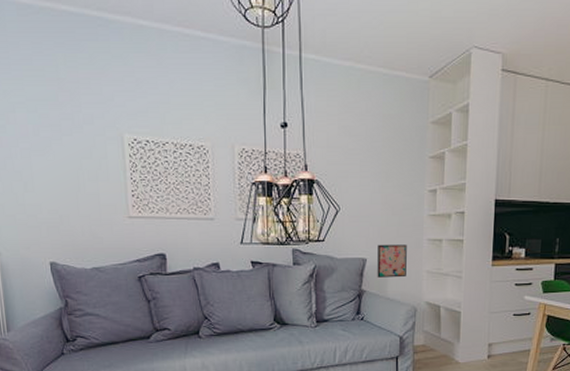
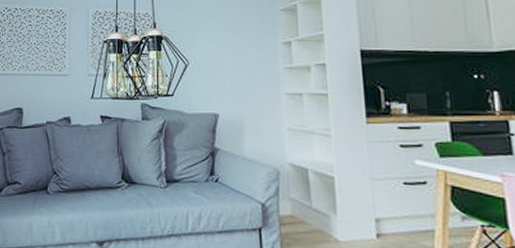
wall art: present [377,244,407,278] -> none [230,99,264,135]

